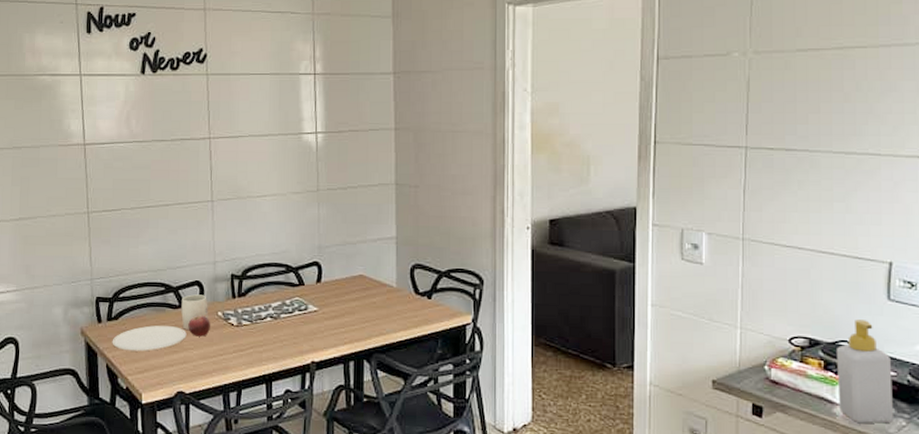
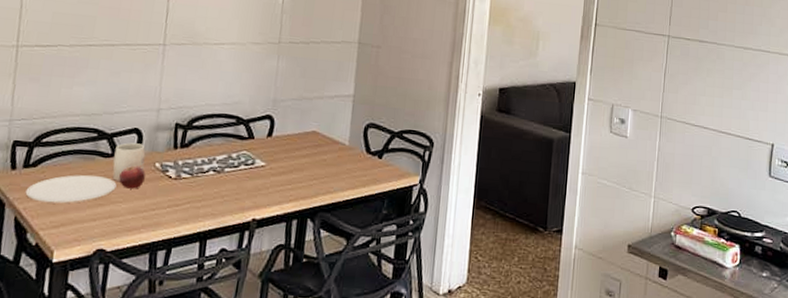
soap bottle: present [837,320,893,424] -> none [727,193,769,286]

